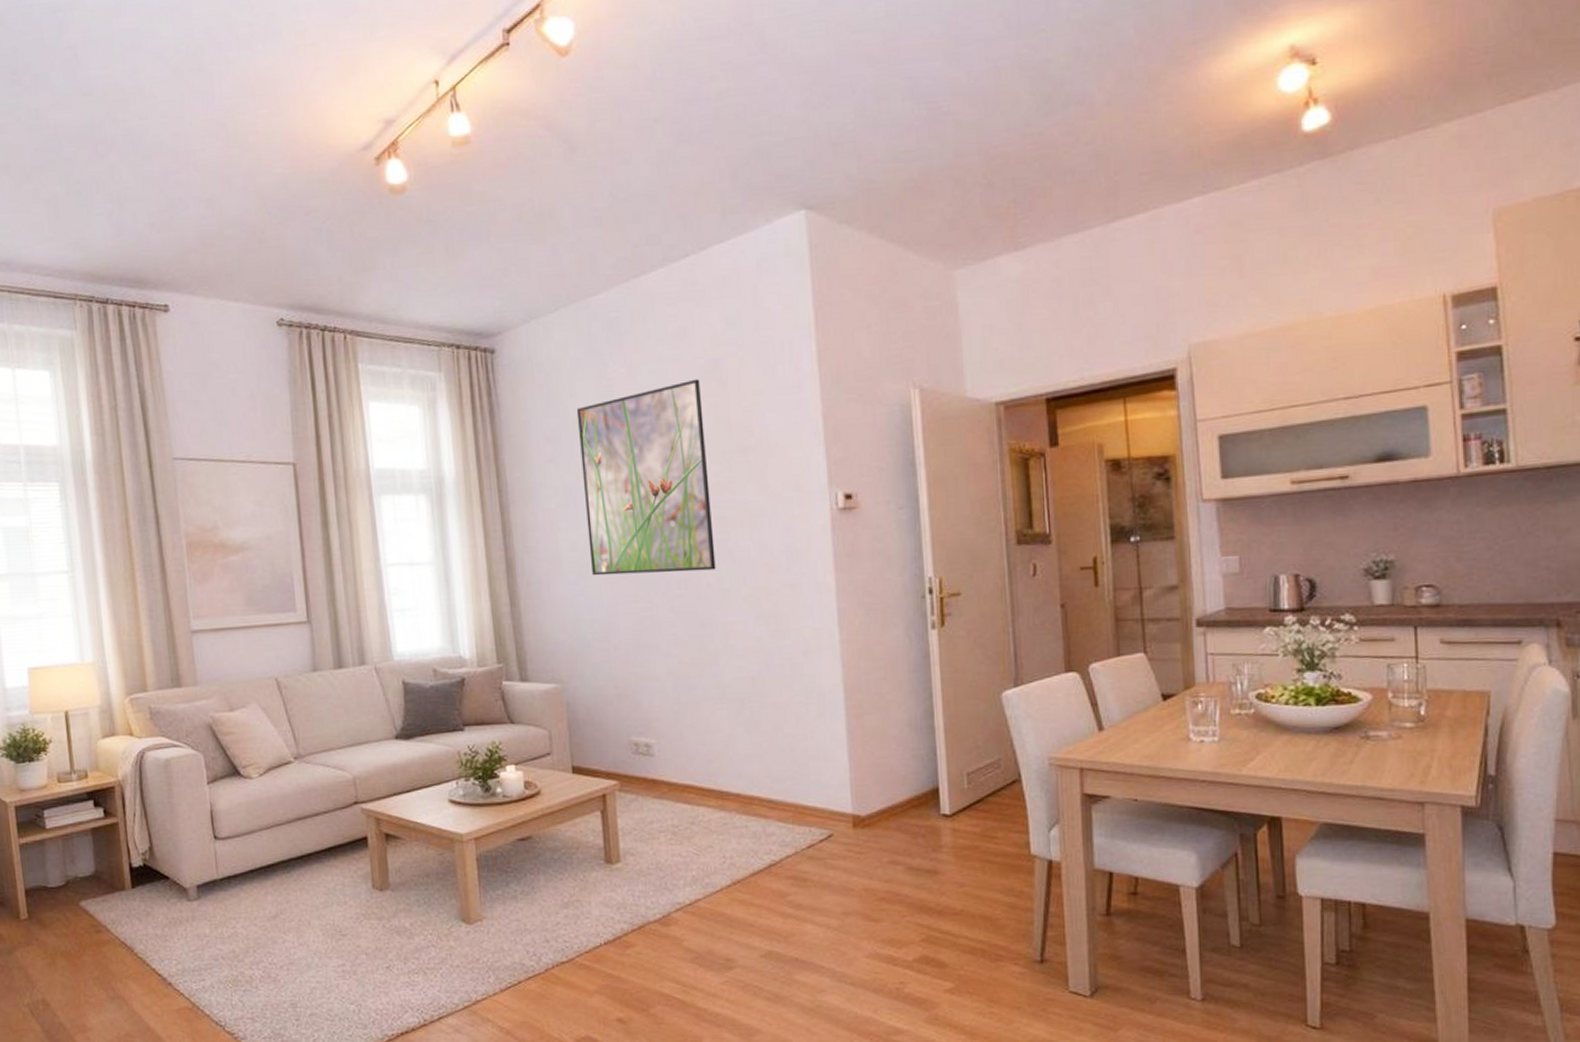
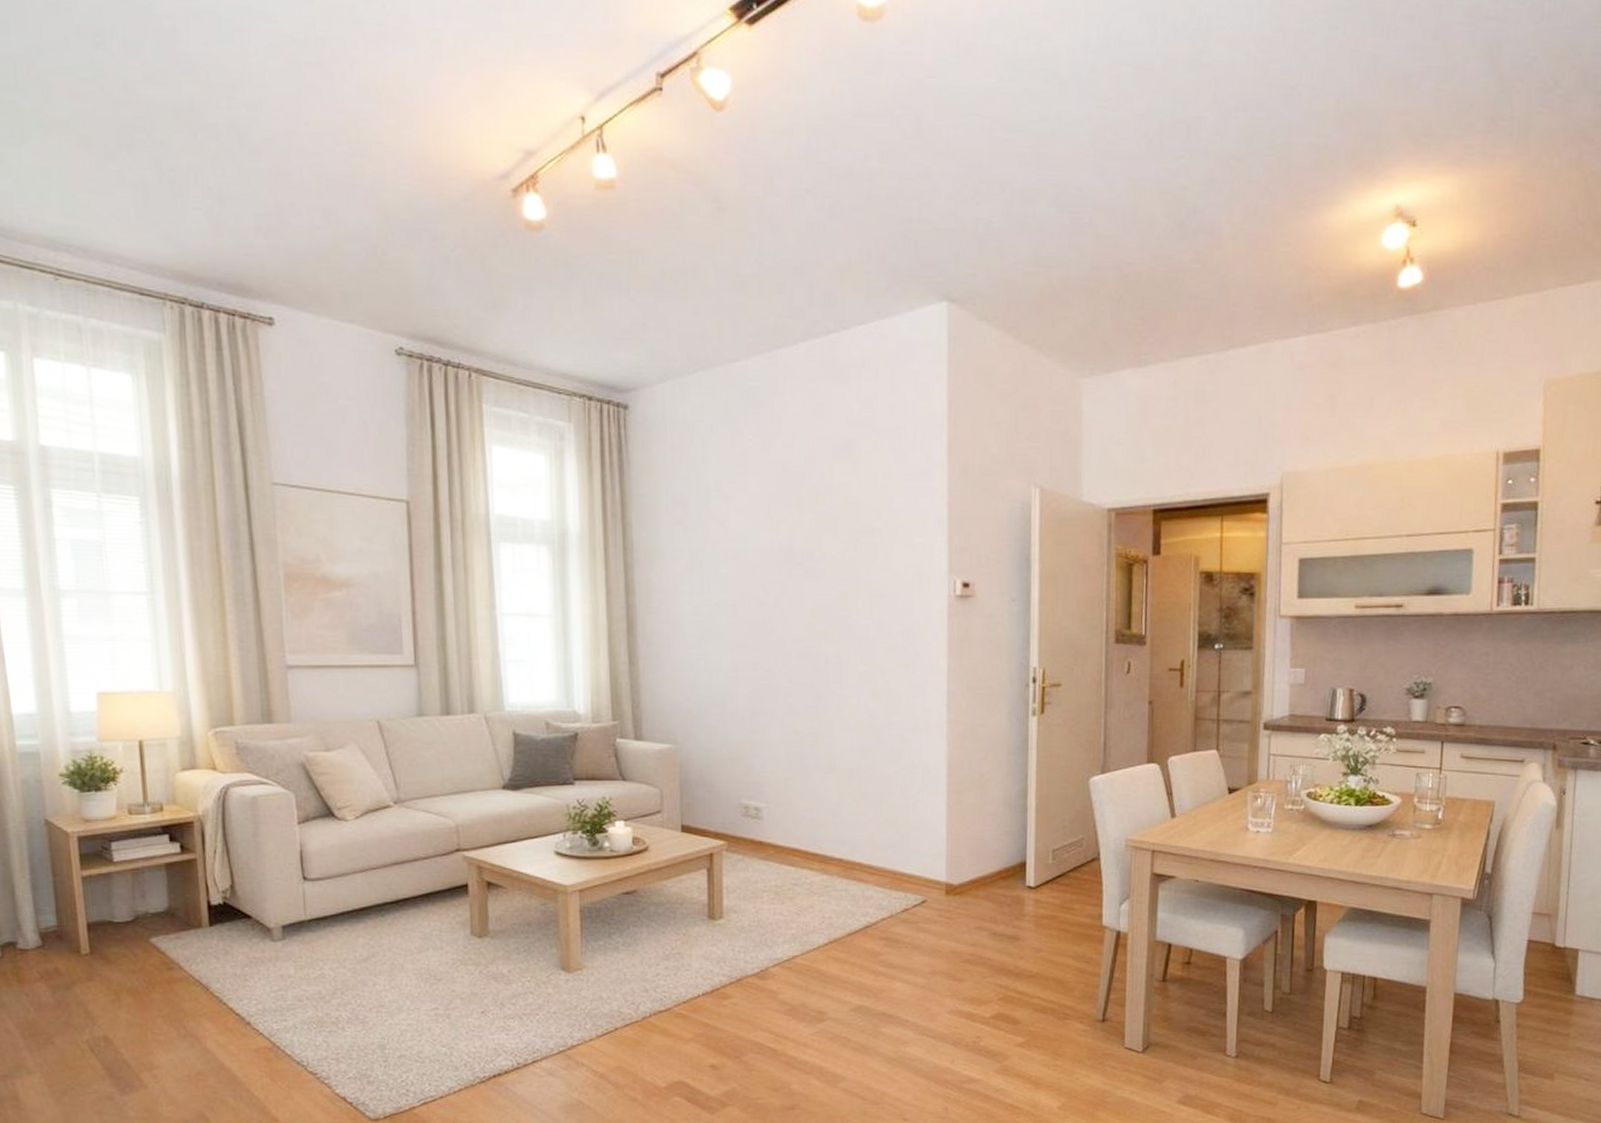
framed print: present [576,379,716,576] -> none [708,456,836,645]

